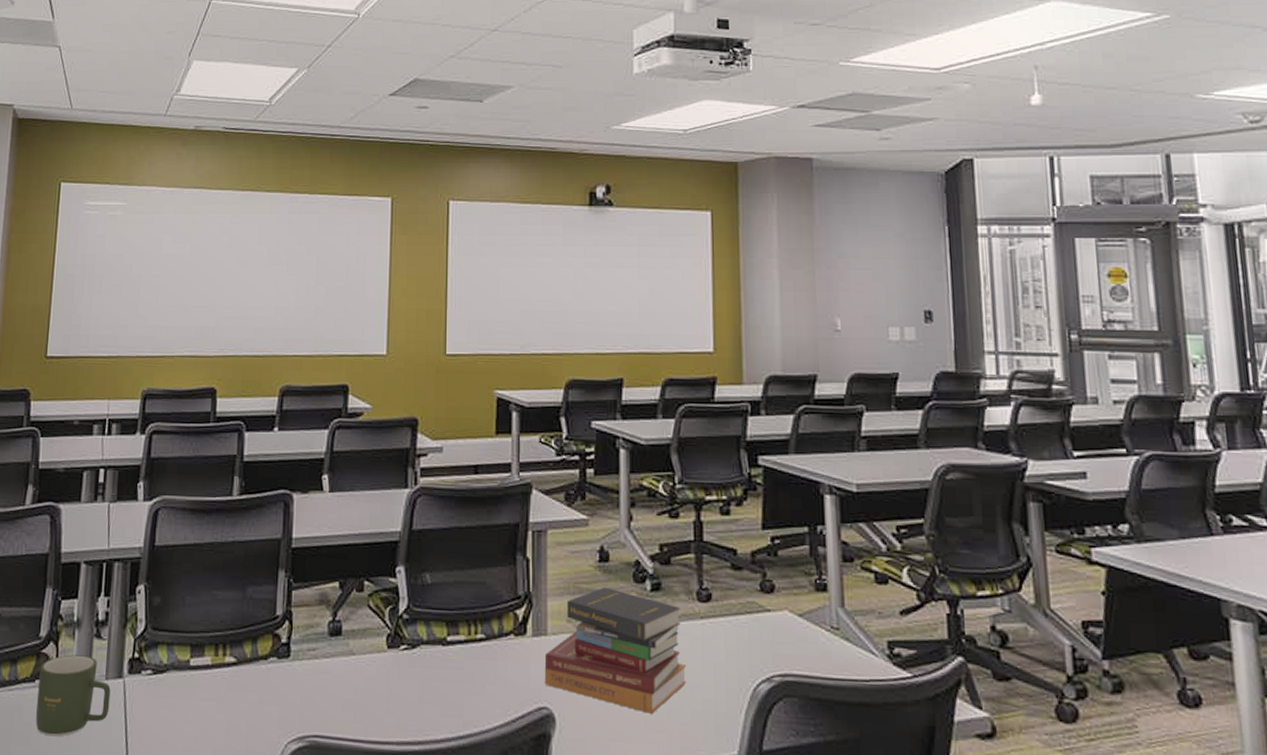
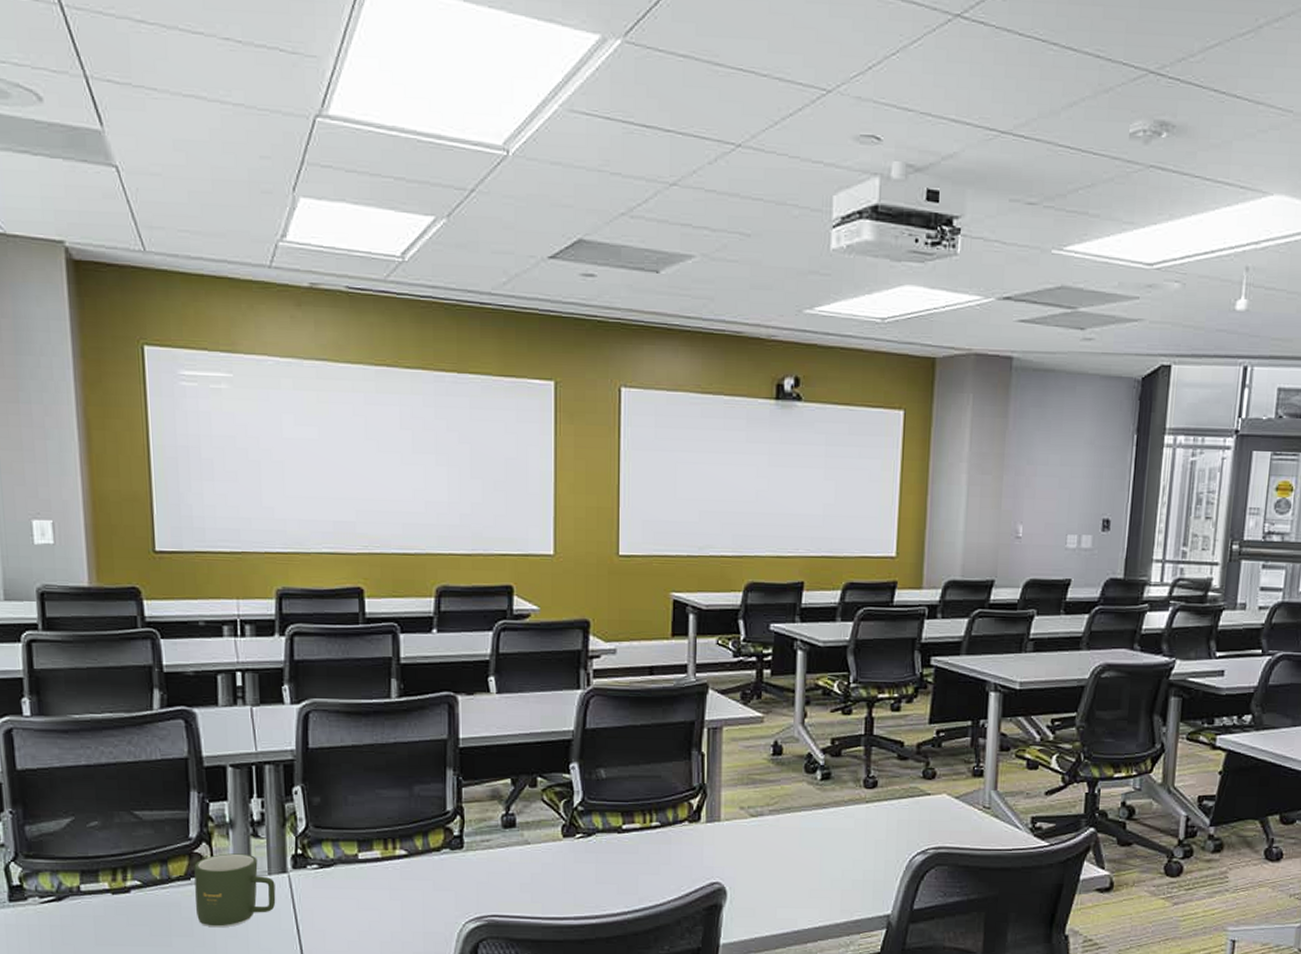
books: present [544,587,686,714] -> none [717,777,850,884]

